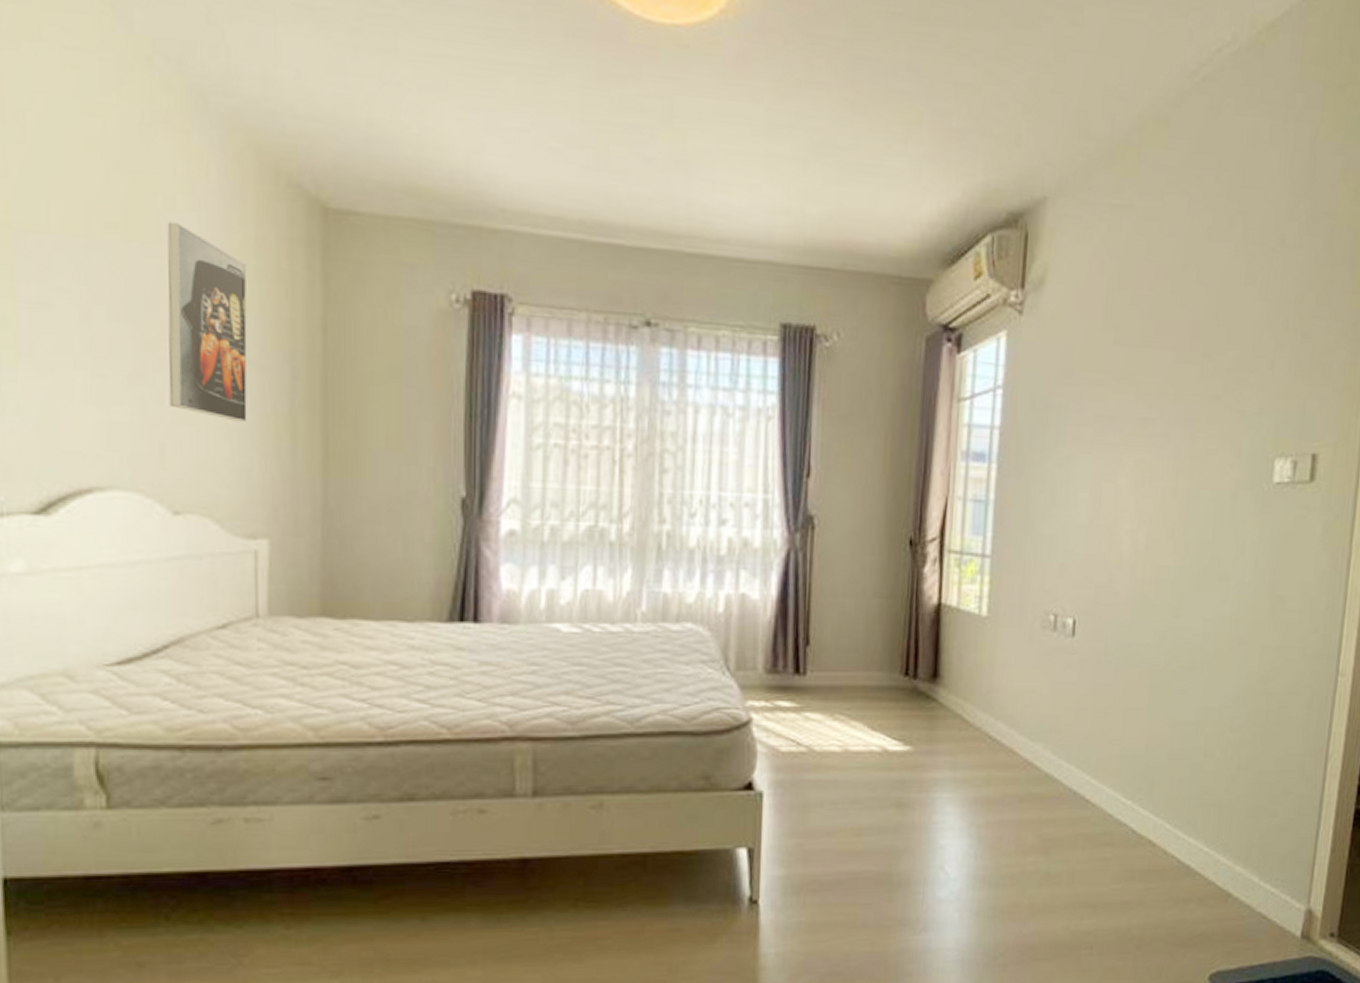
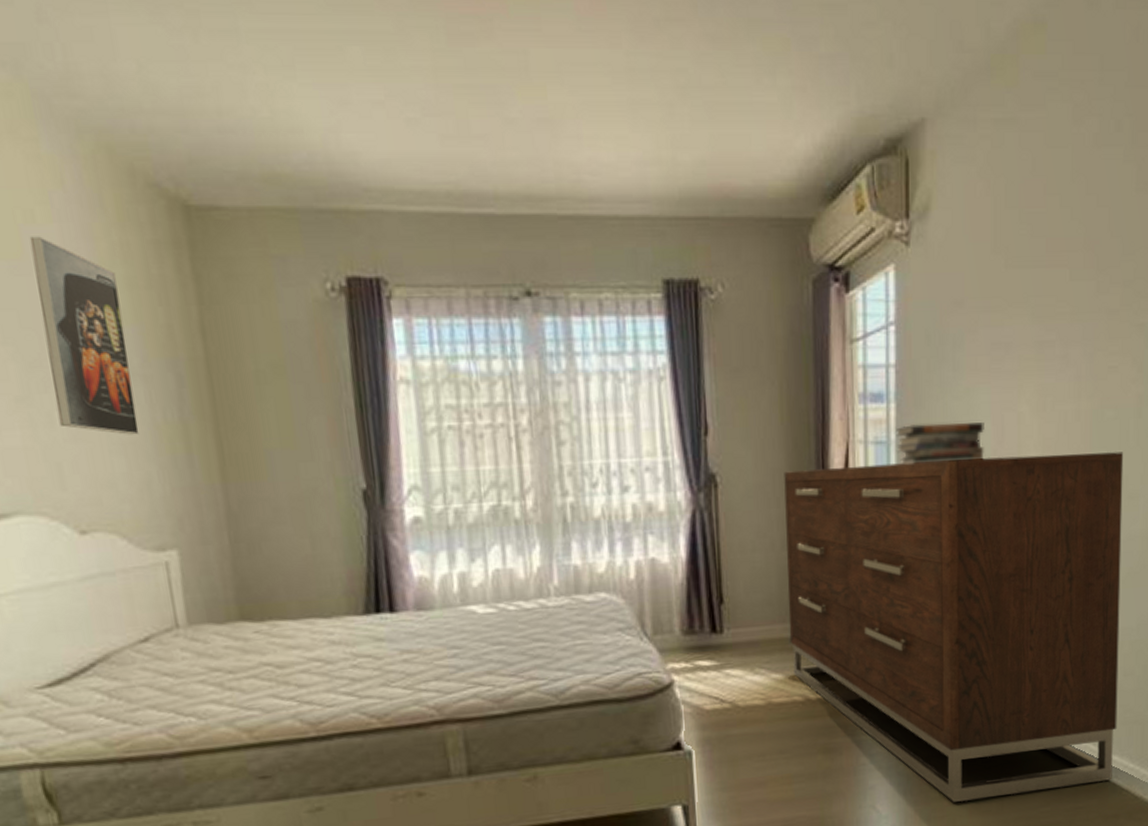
dresser: none [872,520,1217,871] -> present [784,452,1124,802]
book stack: none [994,486,1083,528] -> present [895,422,984,465]

